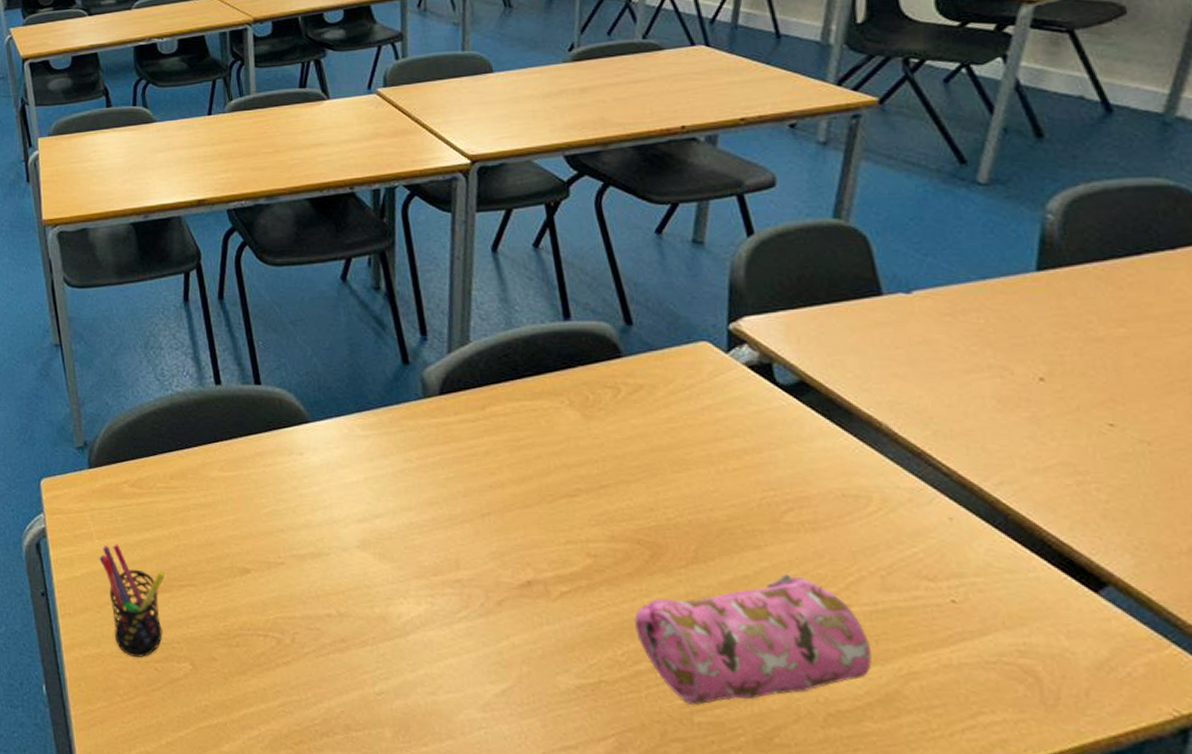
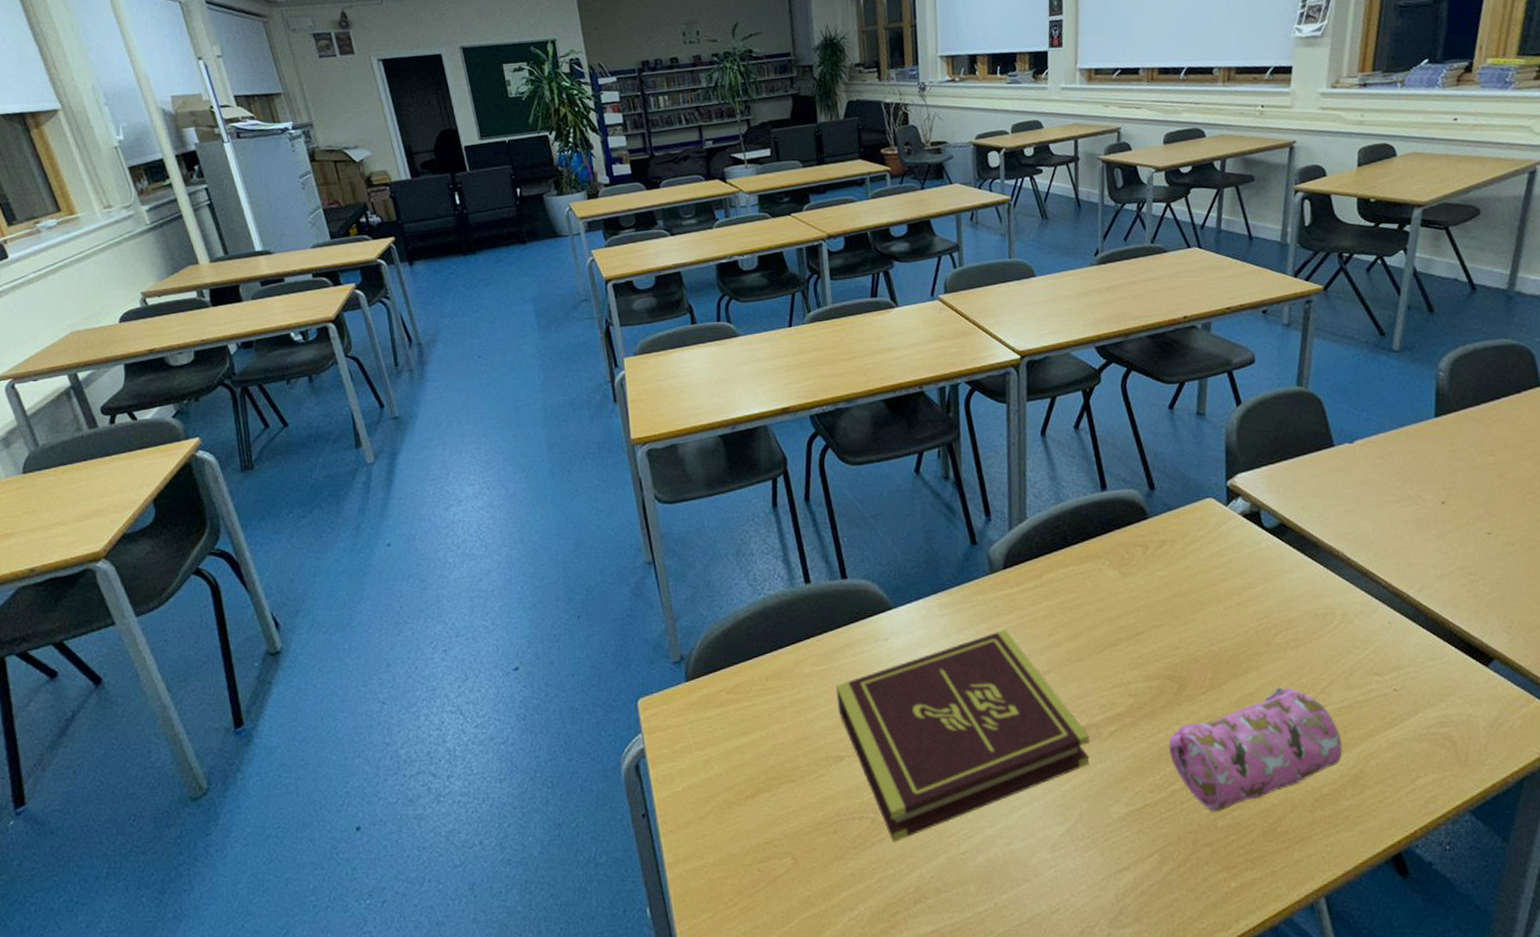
pen holder: present [99,544,166,657] -> none [699,752,765,862]
book: none [244,461,536,668] -> present [835,630,1091,842]

